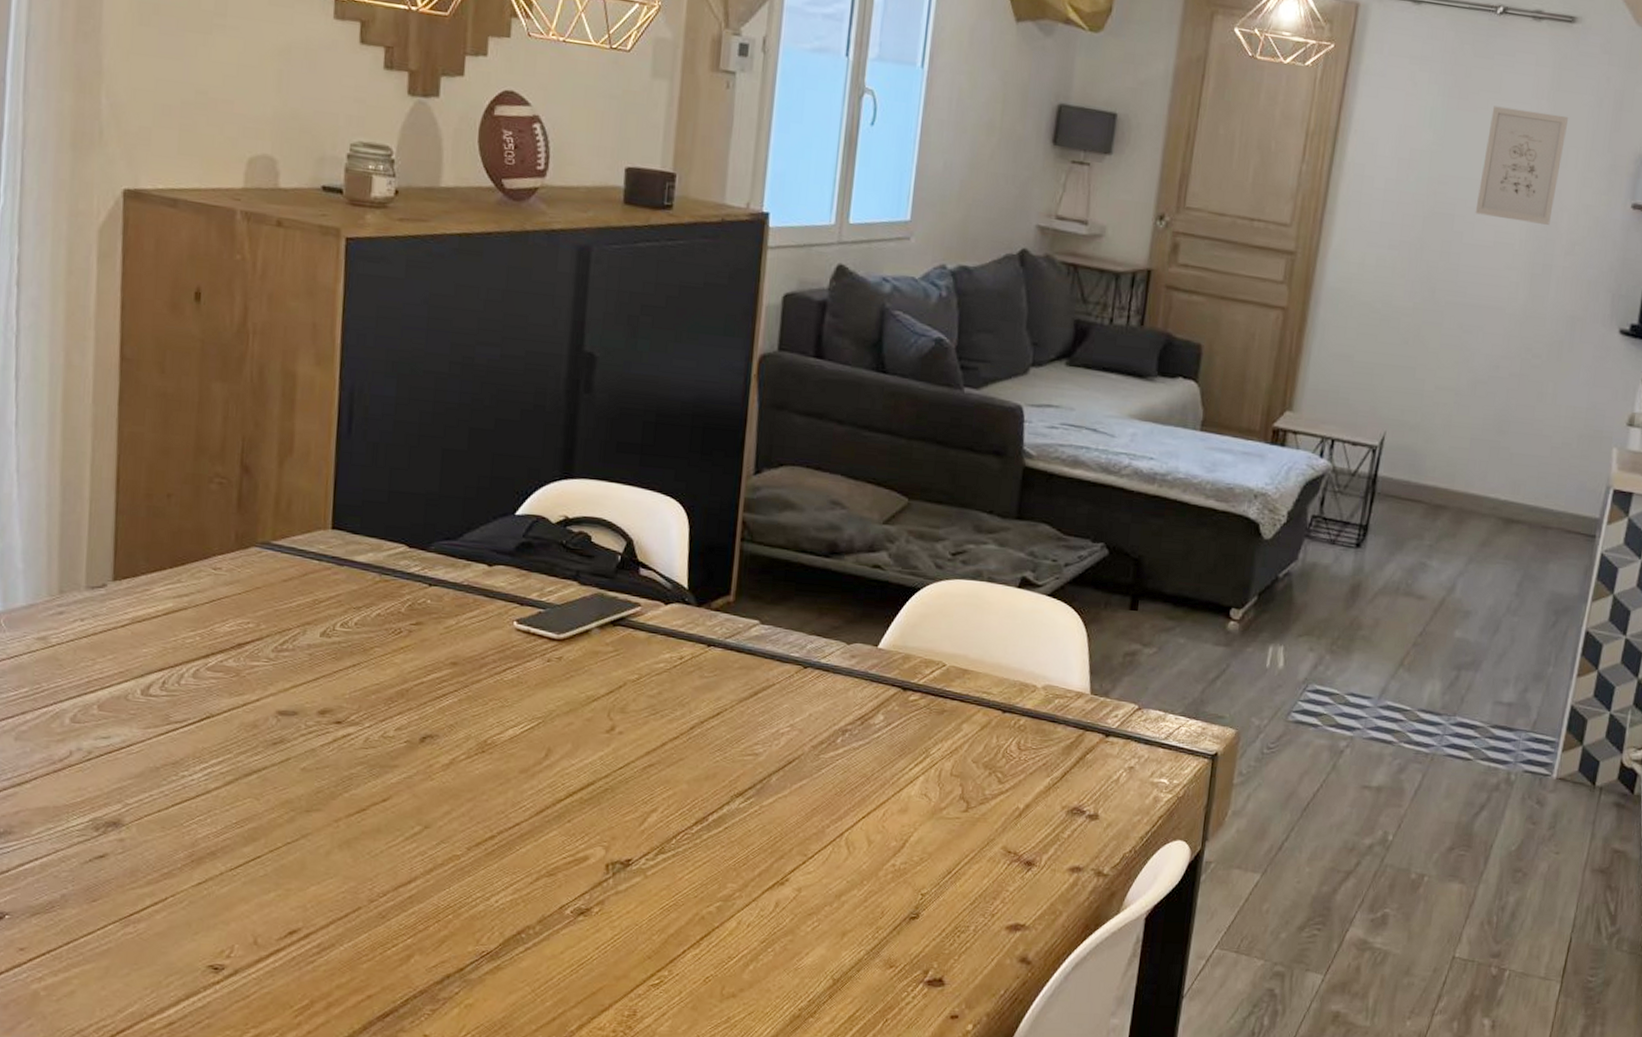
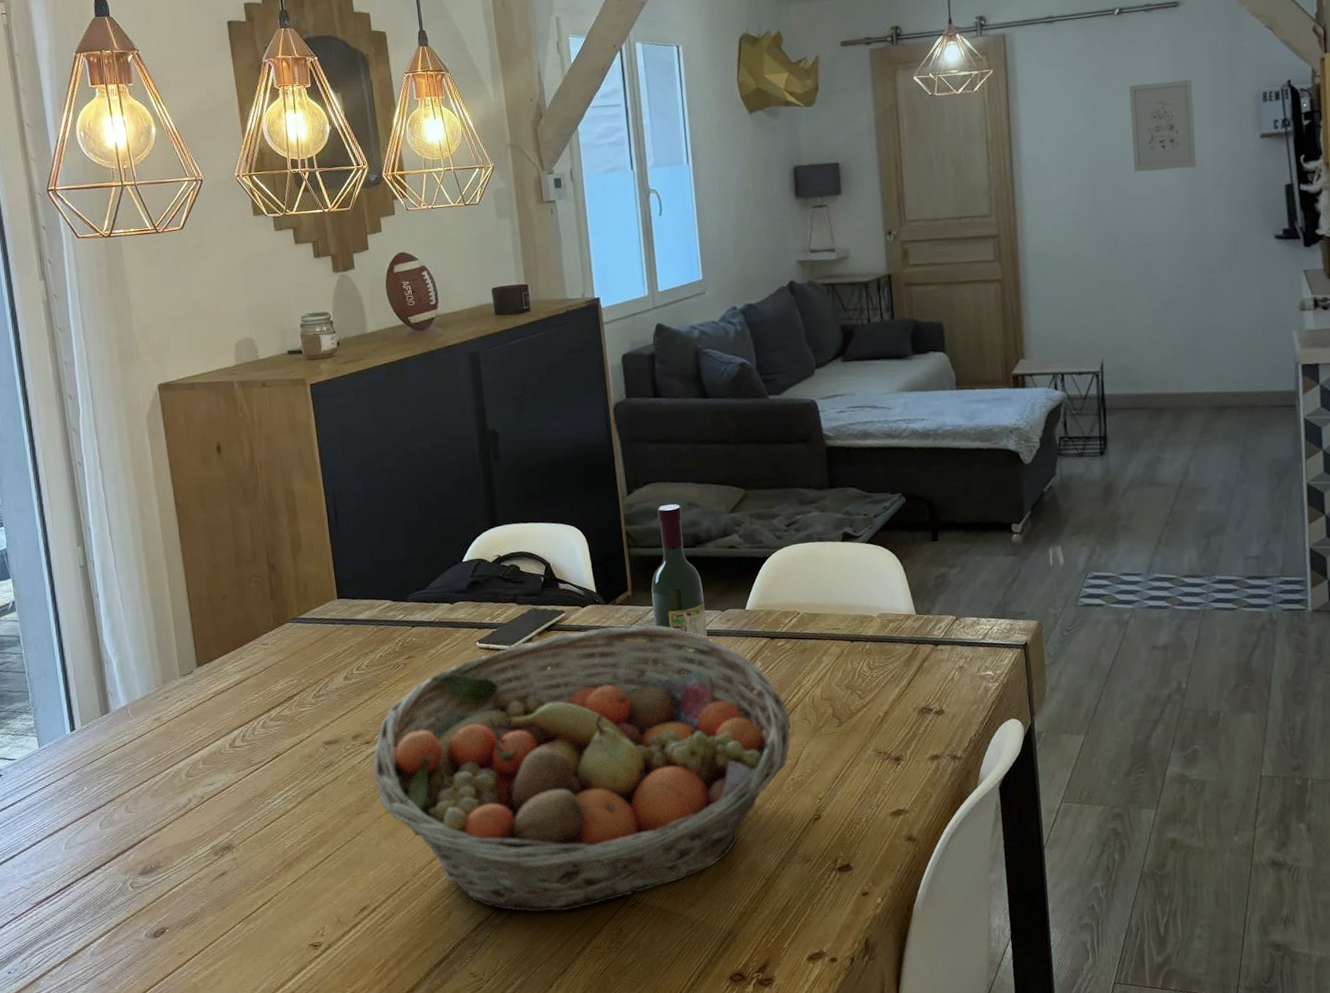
fruit basket: none [339,631,907,978] -> present [373,625,791,913]
wine bottle: none [751,497,829,713] -> present [651,504,708,675]

